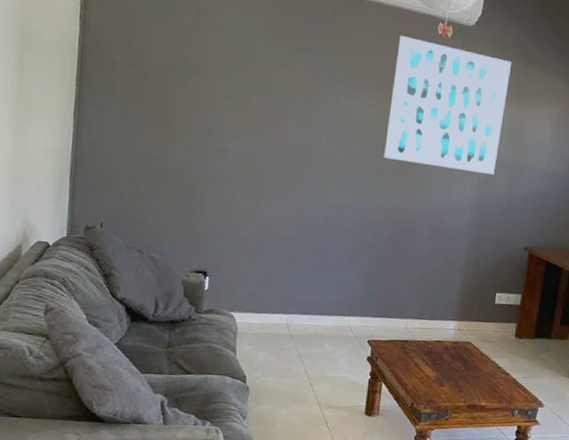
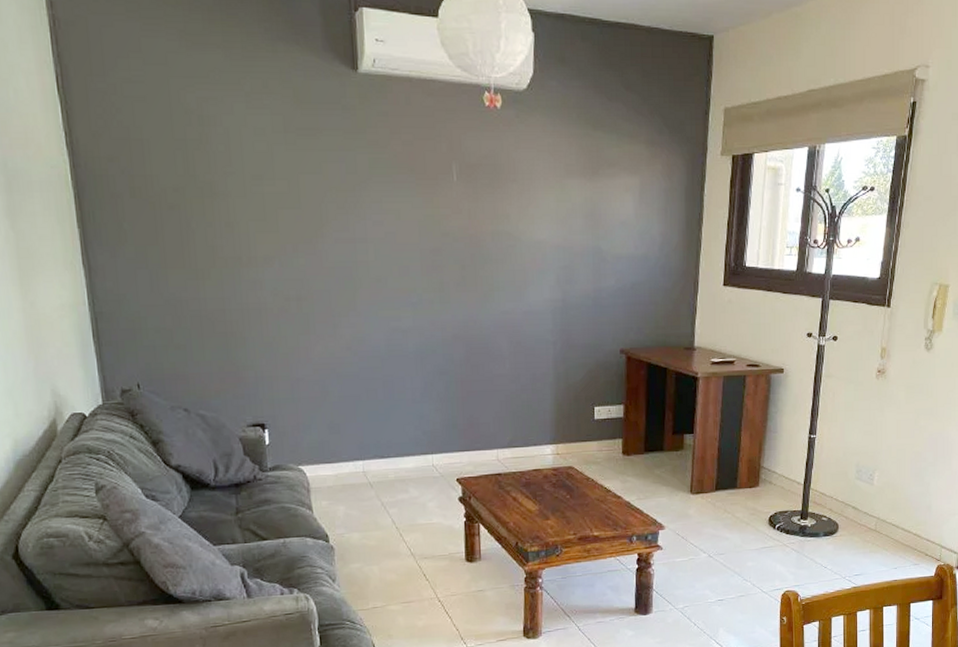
wall art: present [384,36,511,175] -> none [440,114,577,269]

